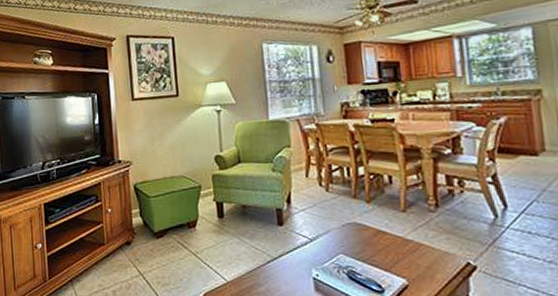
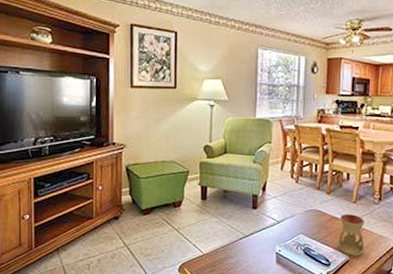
oil burner: none [388,226,427,280] -> present [338,214,365,256]

